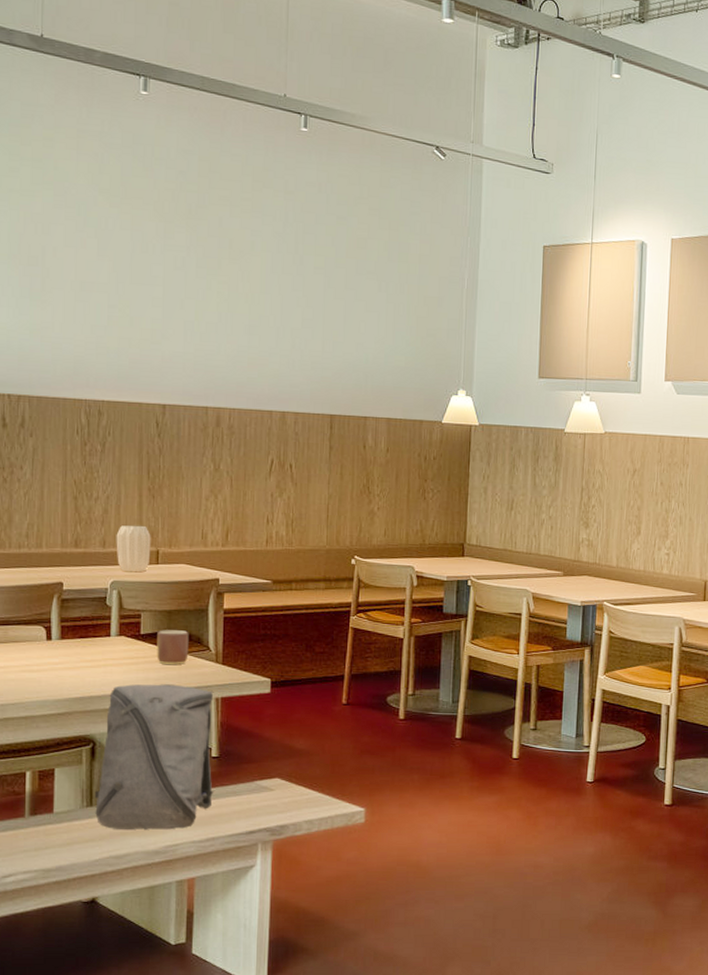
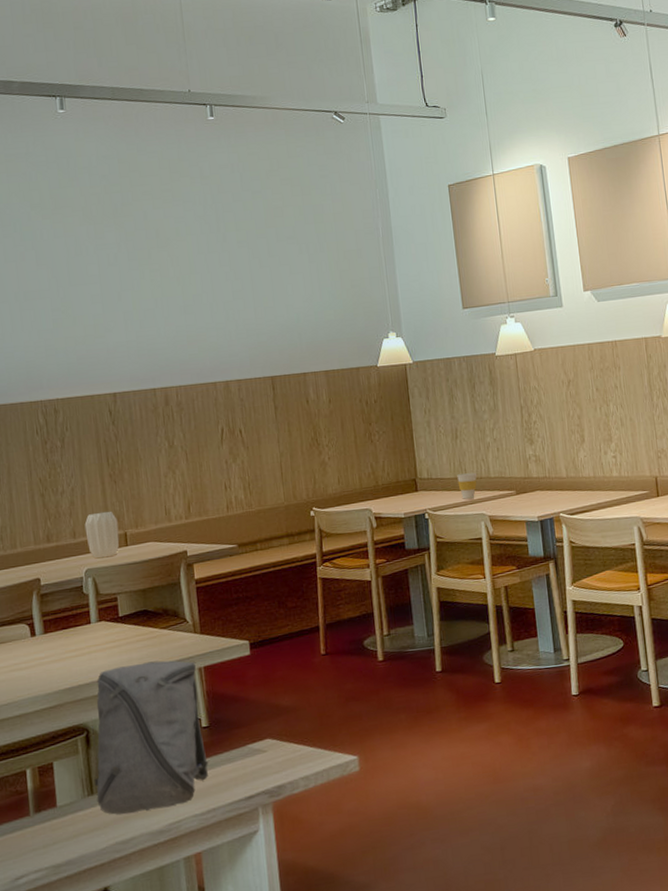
mug: present [157,630,189,665] -> none [134,606,167,643]
cup: none [506,546,527,574] -> present [457,472,478,500]

